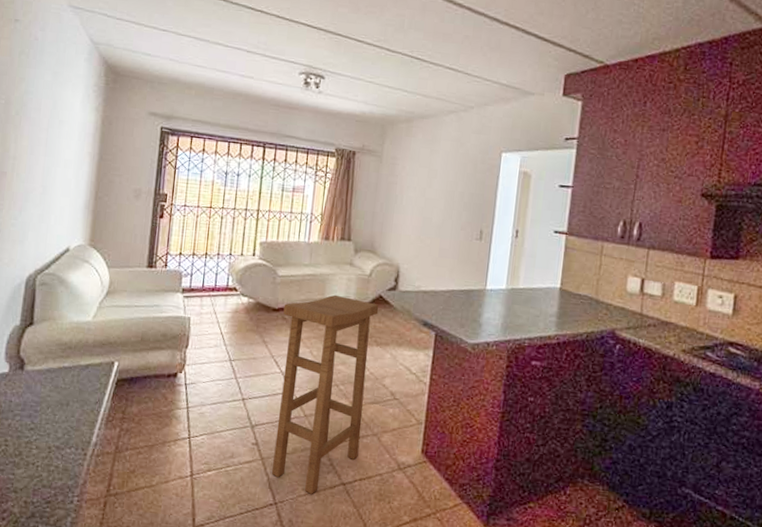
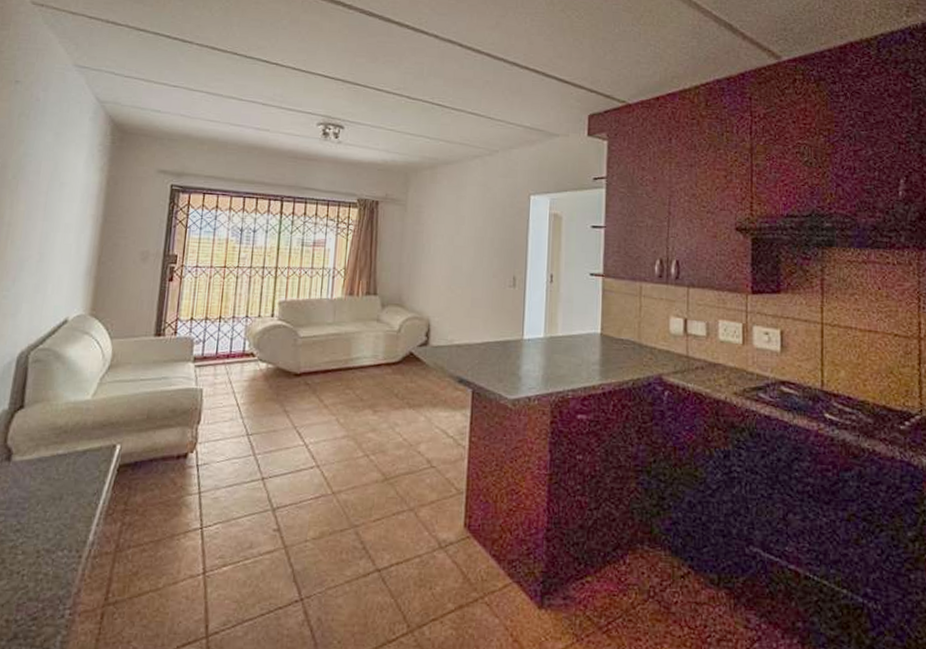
bar stool: present [271,294,379,495] -> none [296,354,410,587]

